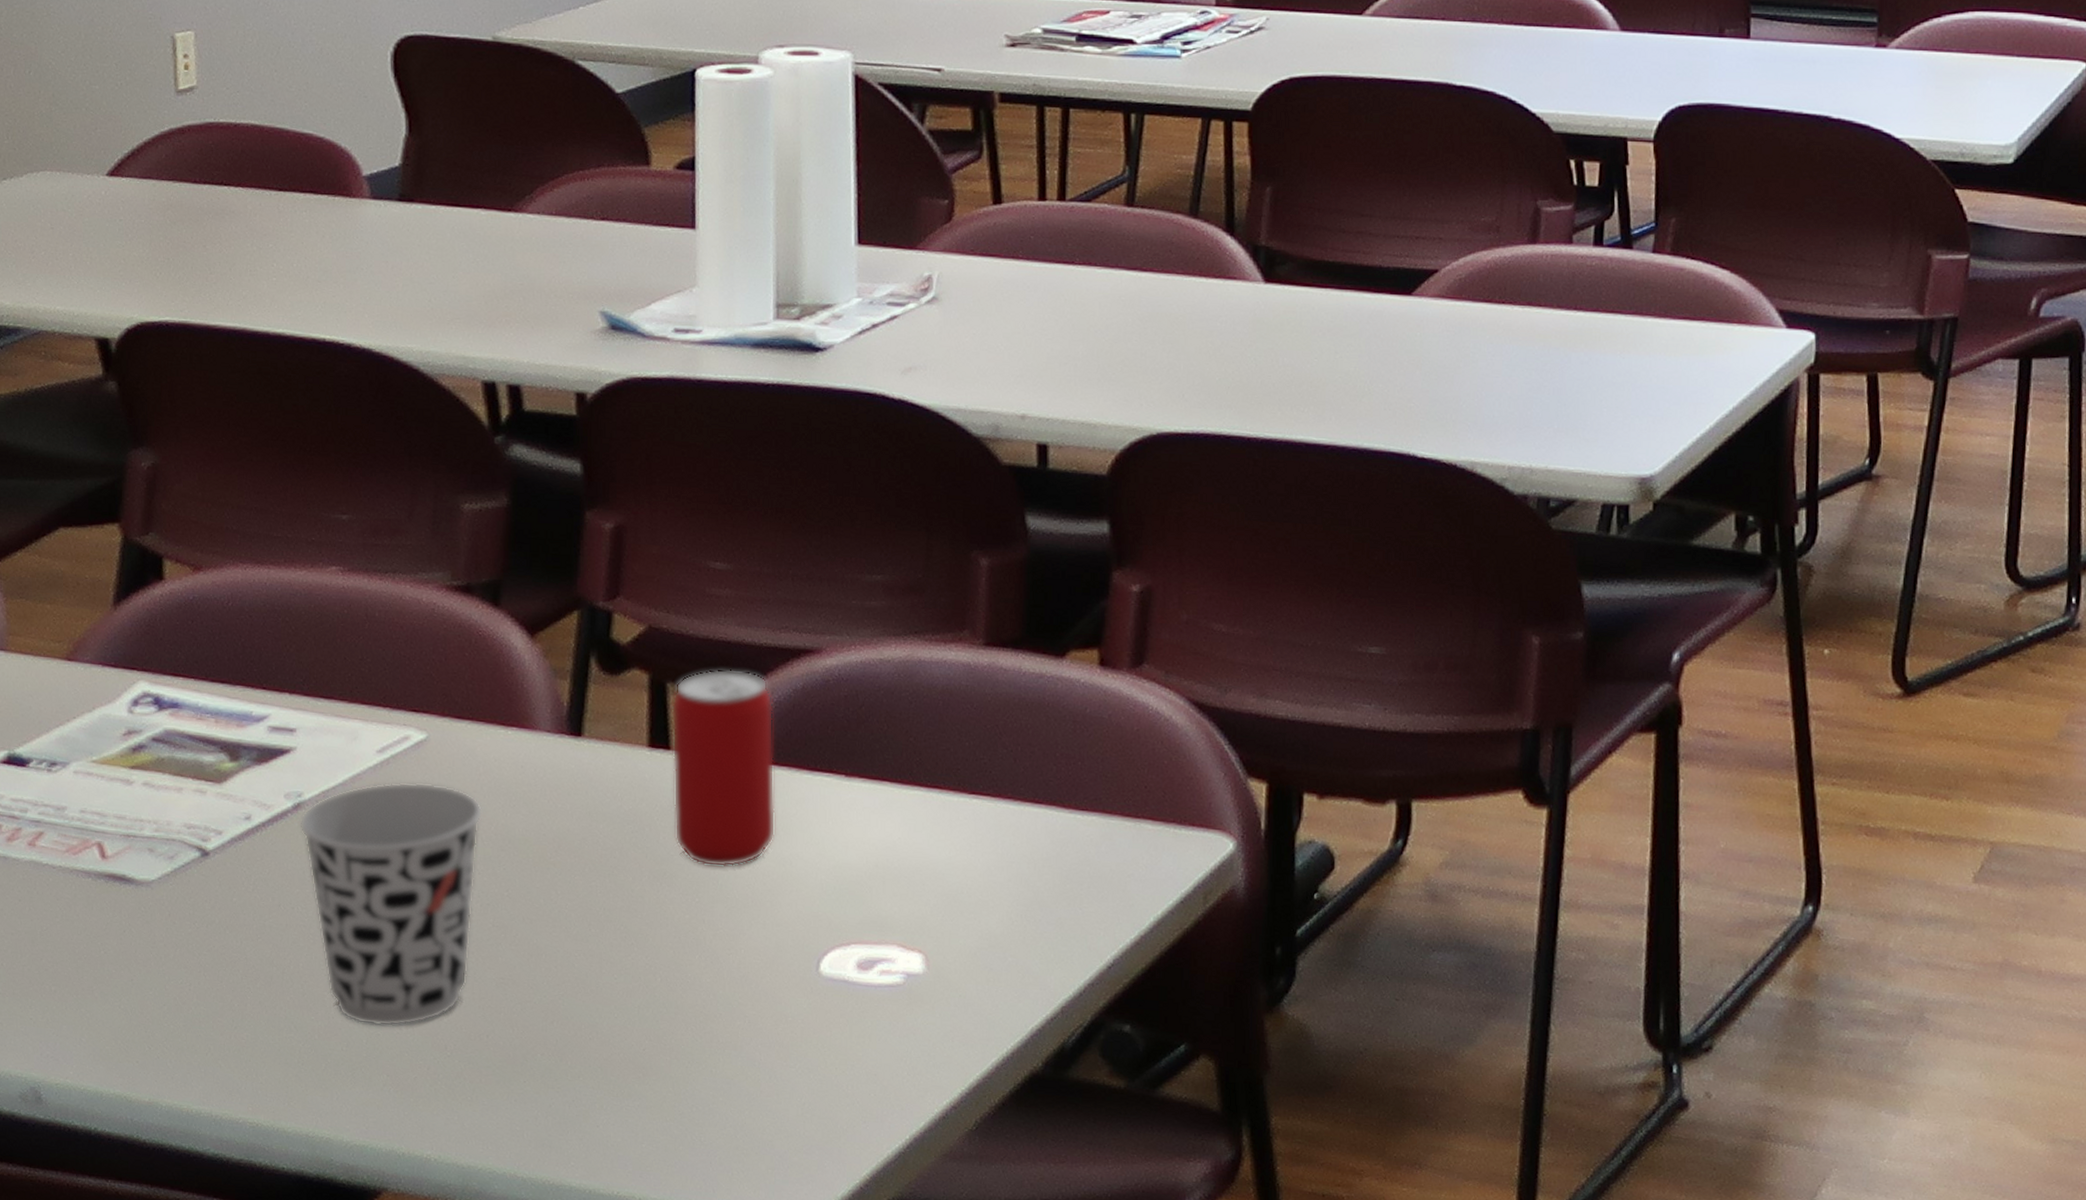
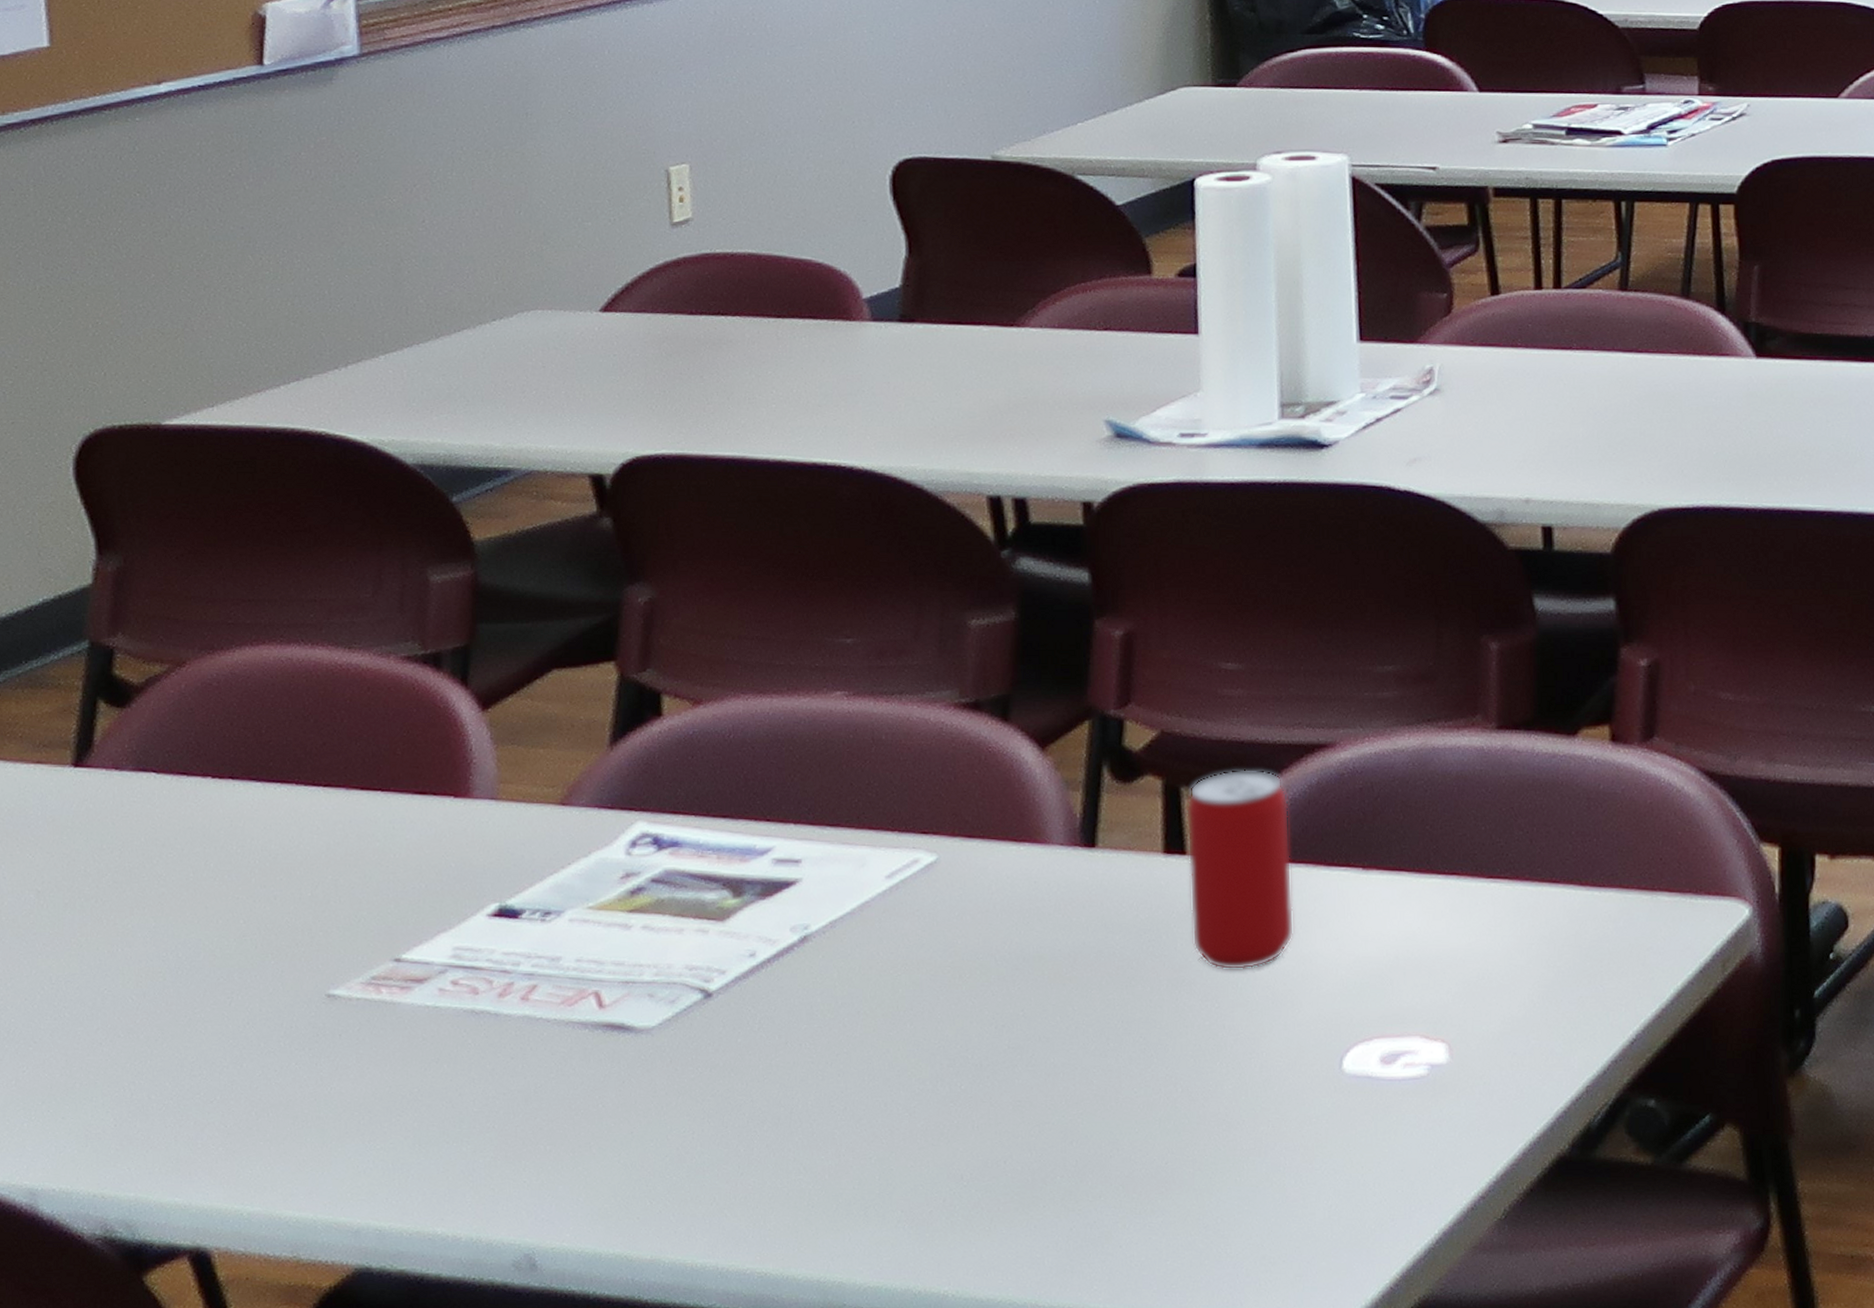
cup: present [300,782,483,1027] -> none [806,906,996,1161]

